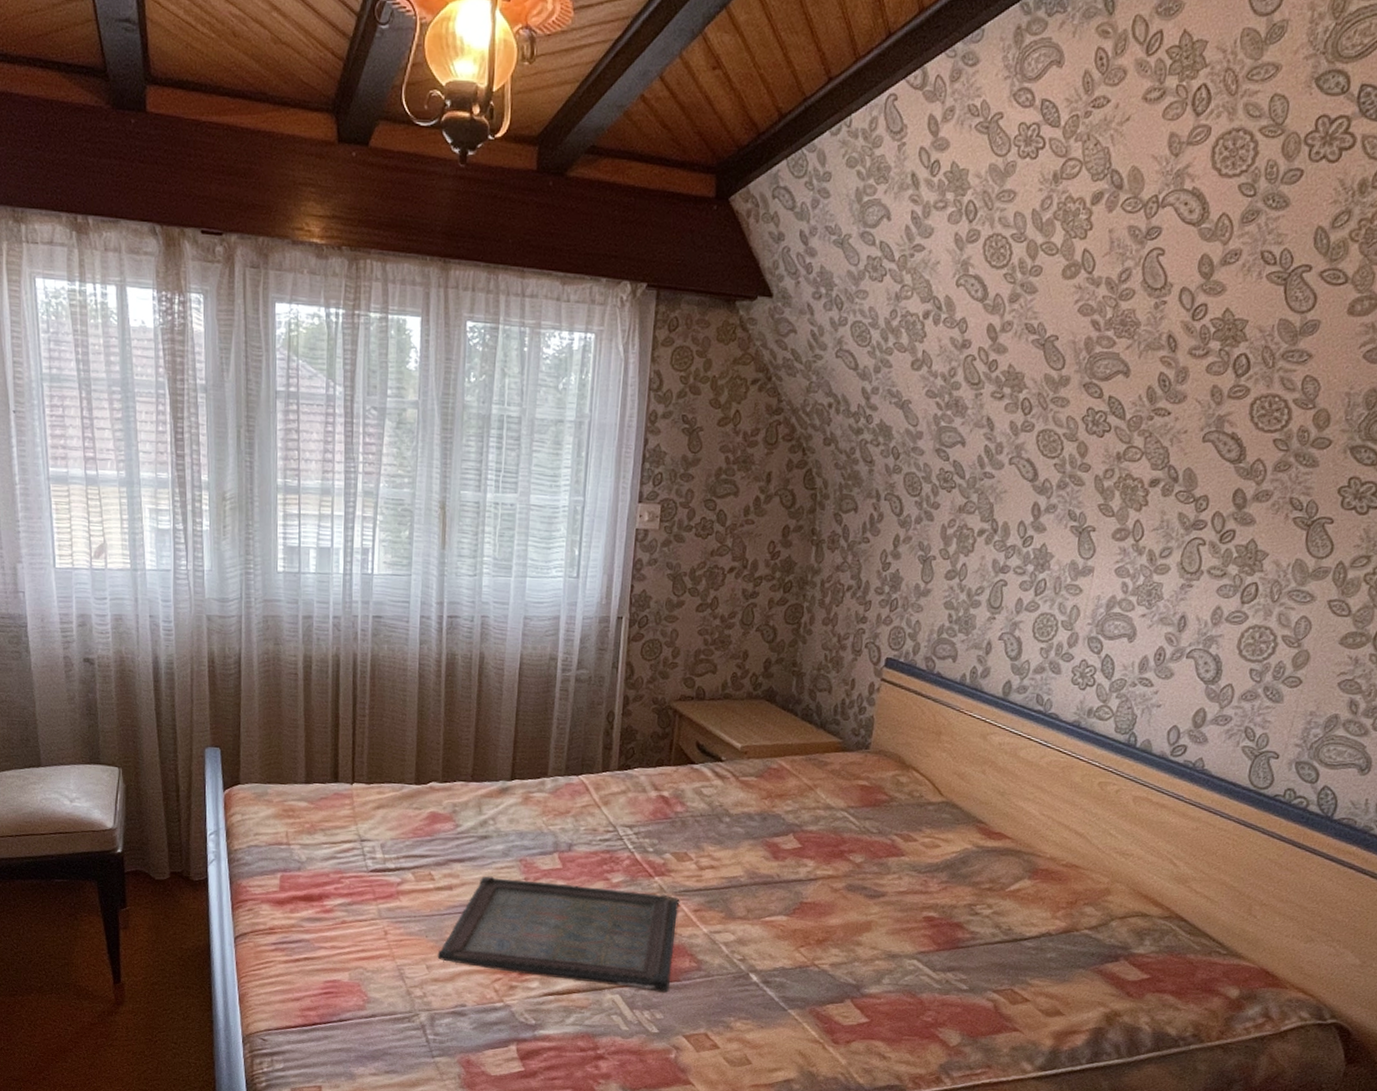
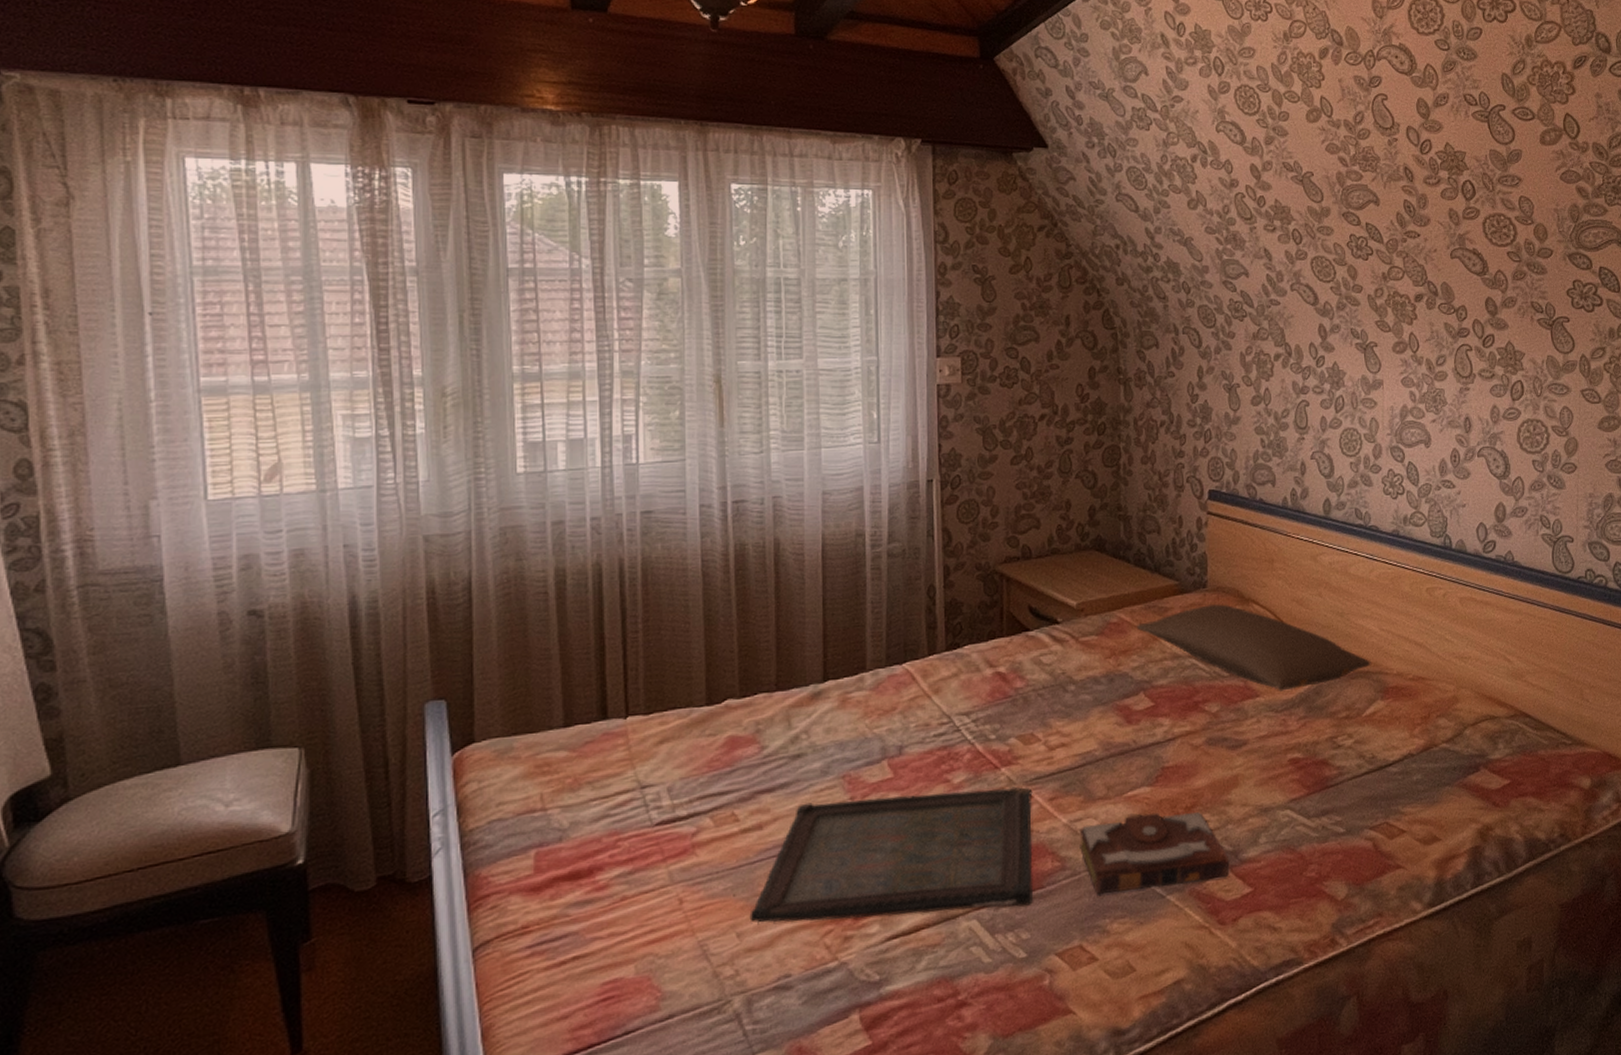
book: none [715,937,851,1005] -> present [1079,812,1230,894]
pillow: none [794,764,1025,856] -> present [1136,603,1371,691]

